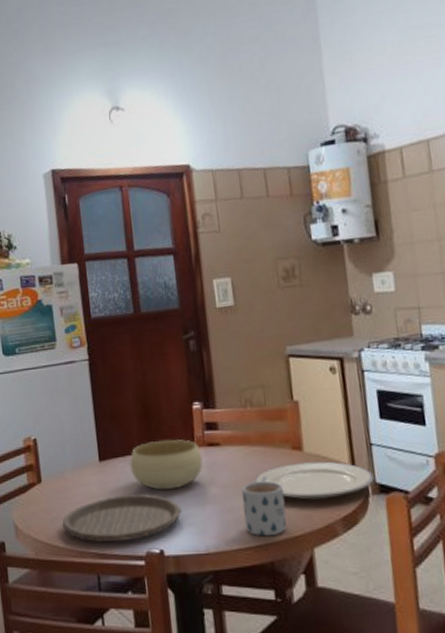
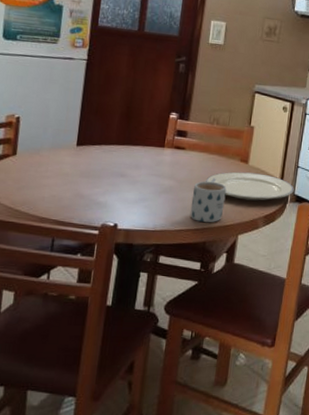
plate: present [62,493,182,543] -> none [29,176,141,213]
bowl: present [130,438,203,490] -> none [103,137,169,178]

